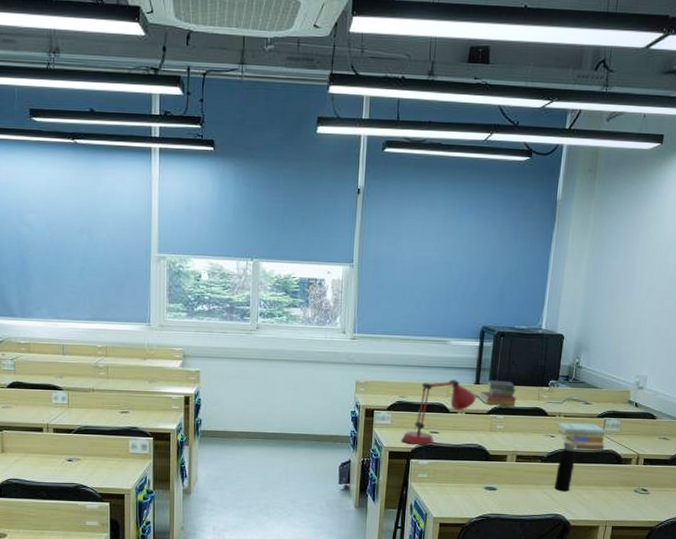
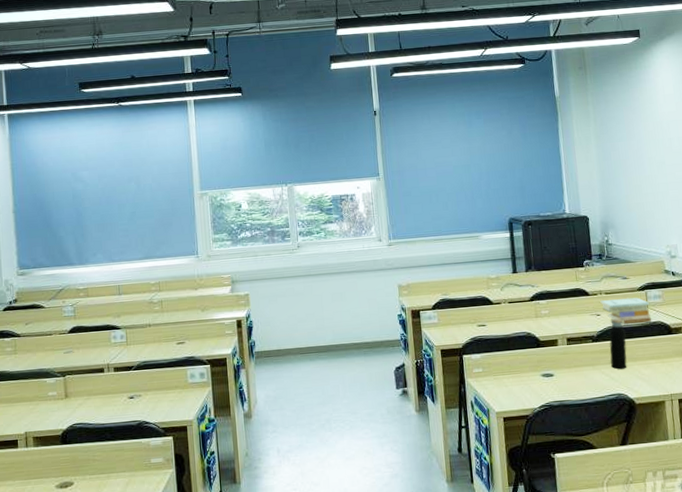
desk lamp: present [401,380,476,446] -> none [450,272,517,341]
books: present [478,380,516,406] -> none [518,266,556,292]

